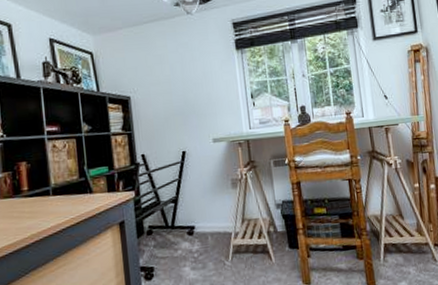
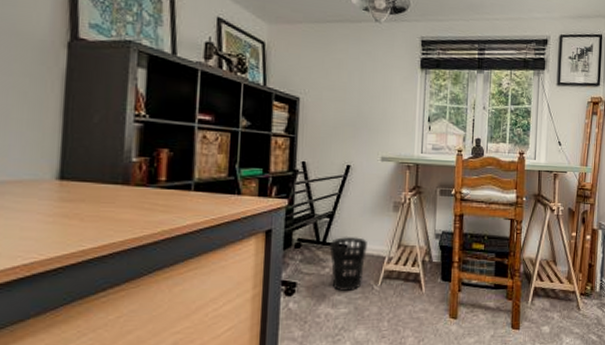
wastebasket: none [178,217,214,271] -> present [329,236,367,291]

